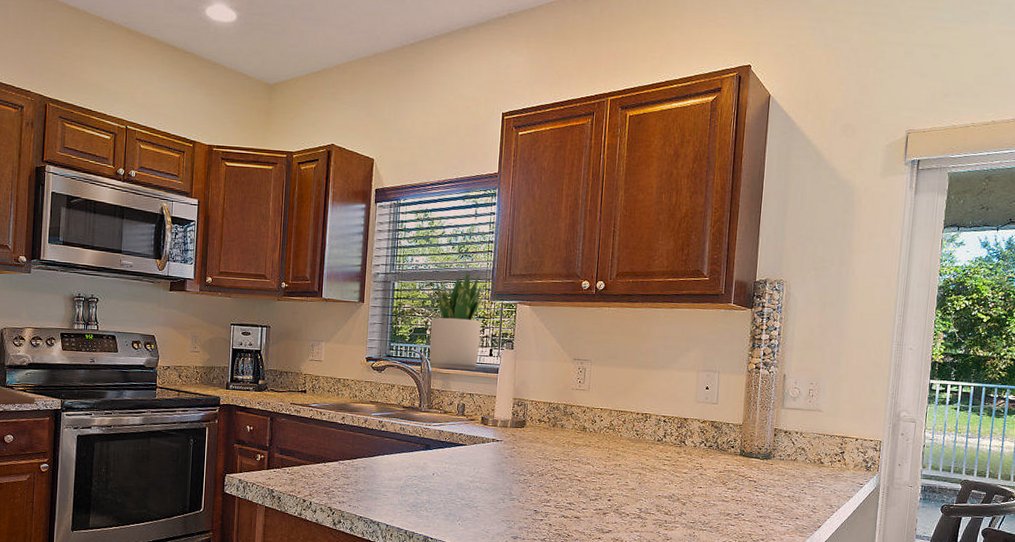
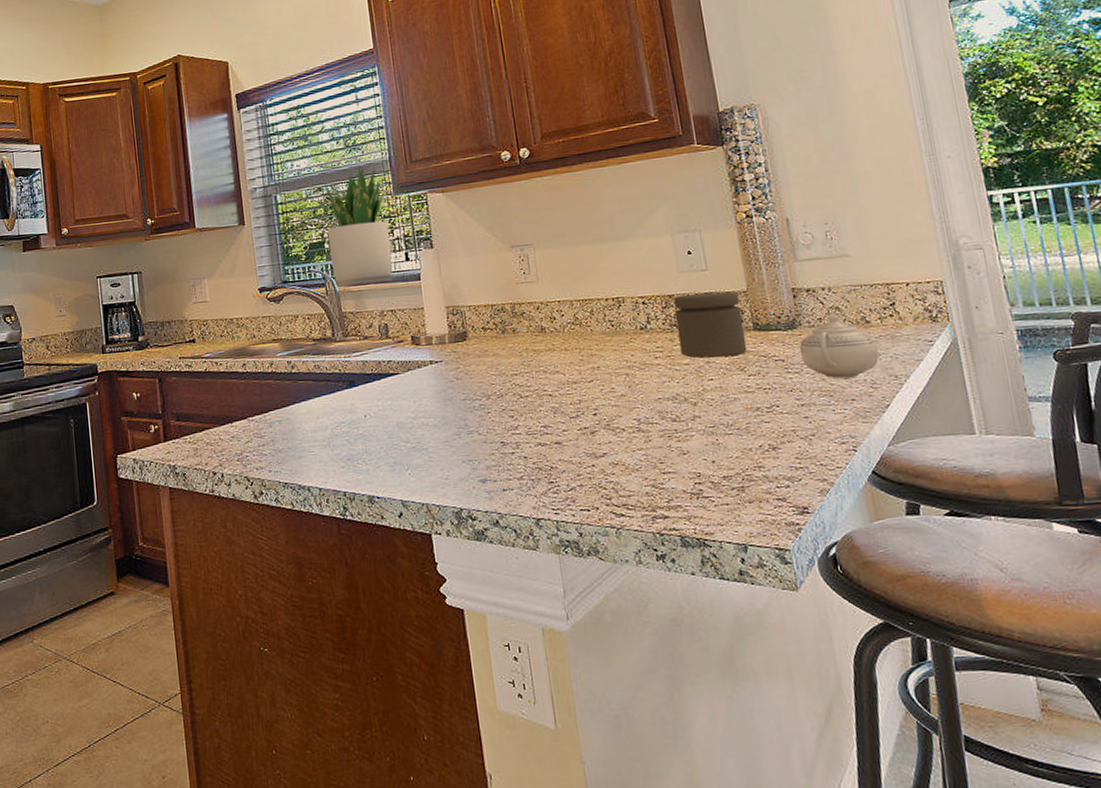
jar: none [683,420,736,473] -> present [673,291,748,358]
teapot: none [768,453,824,502] -> present [799,314,879,379]

